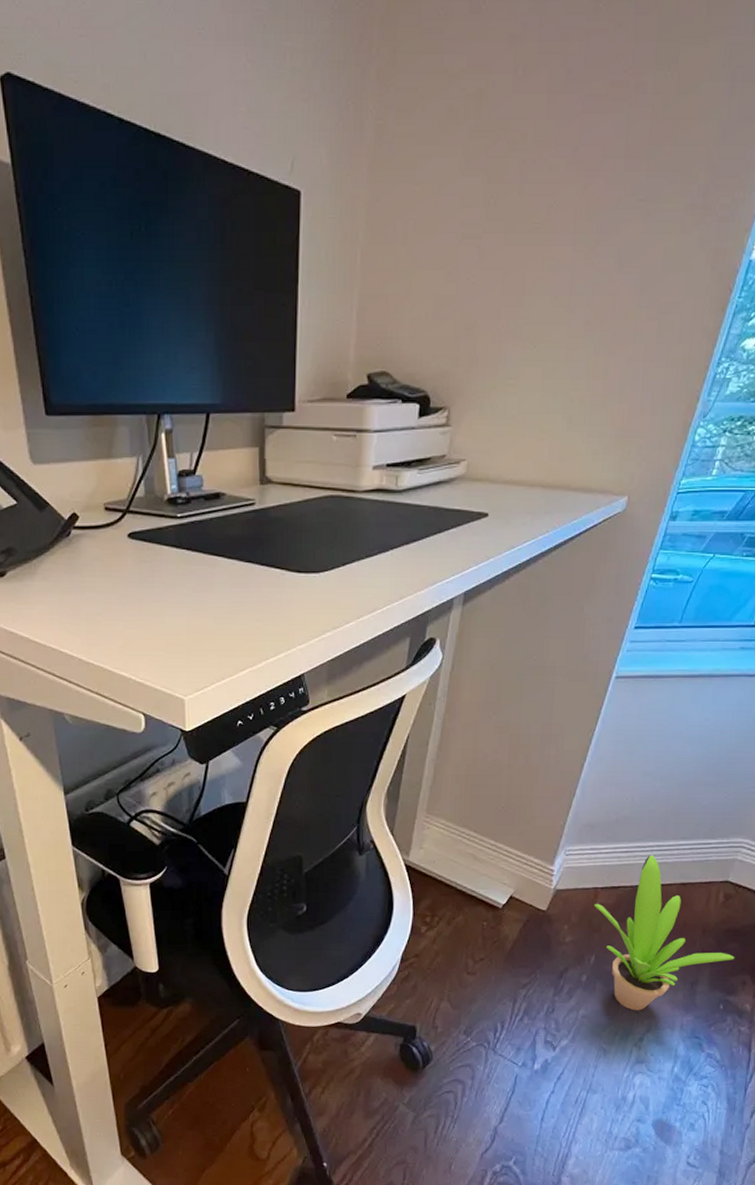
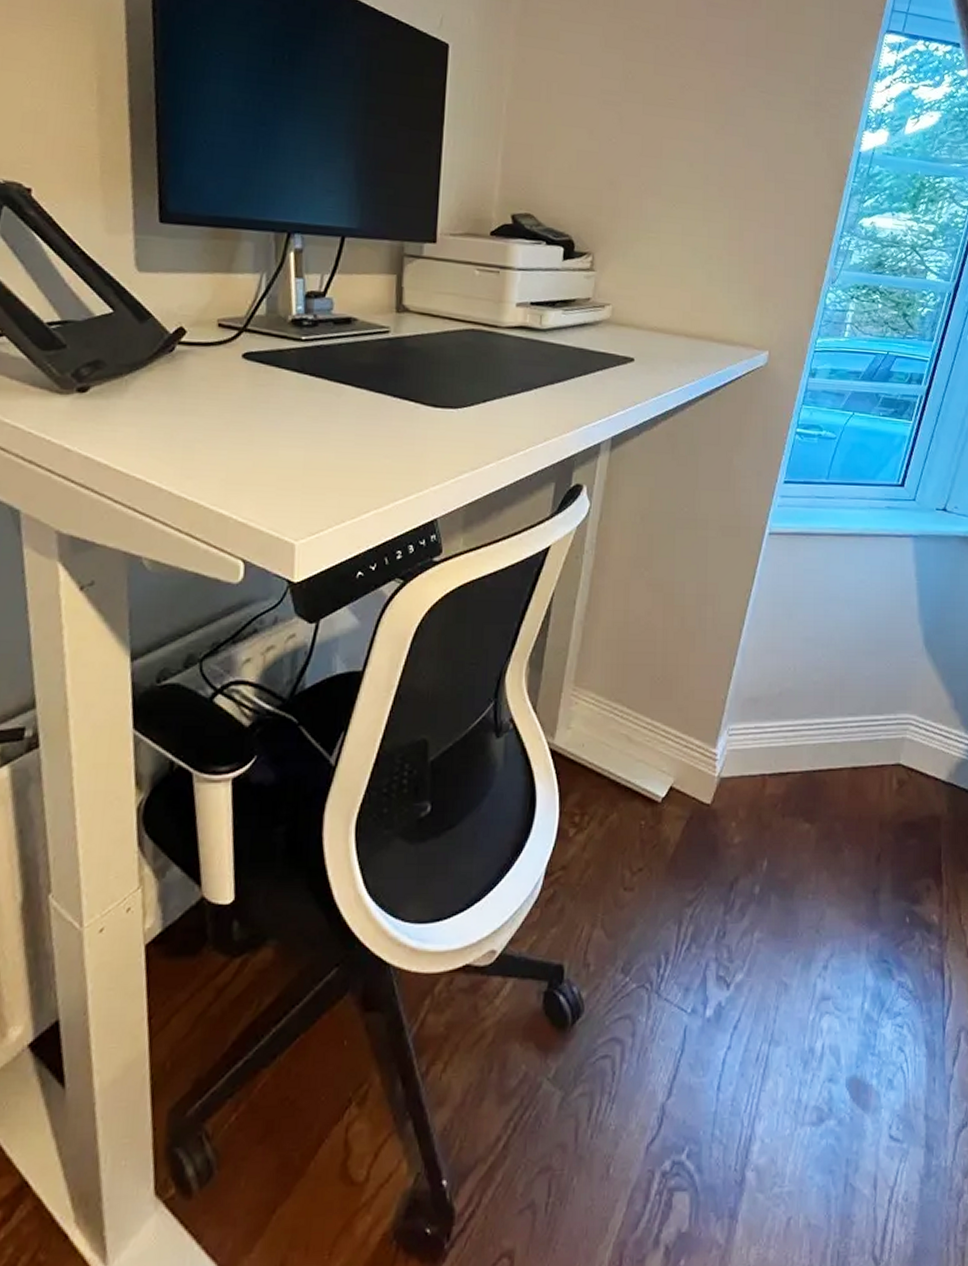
potted plant: present [593,854,735,1011] -> none [762,734,916,930]

